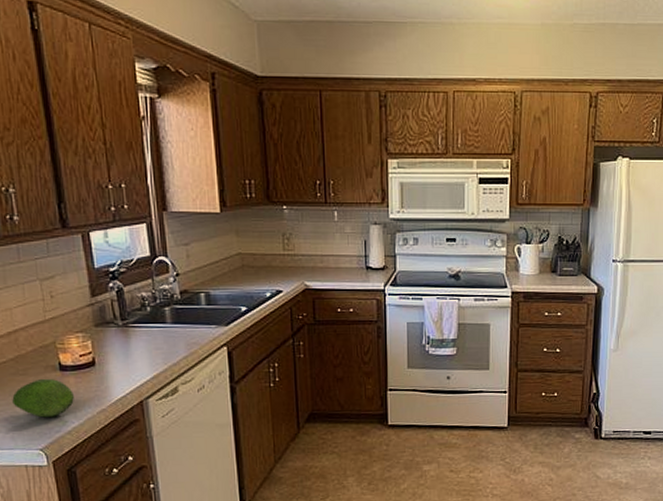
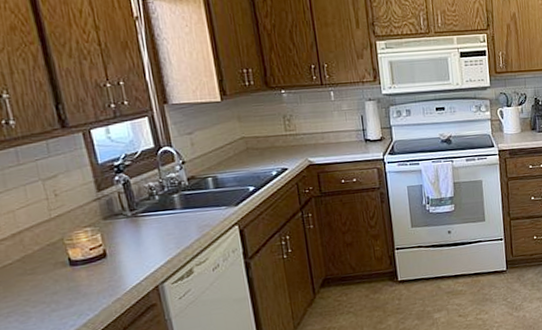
fruit: present [12,378,74,418] -> none [21,275,88,314]

